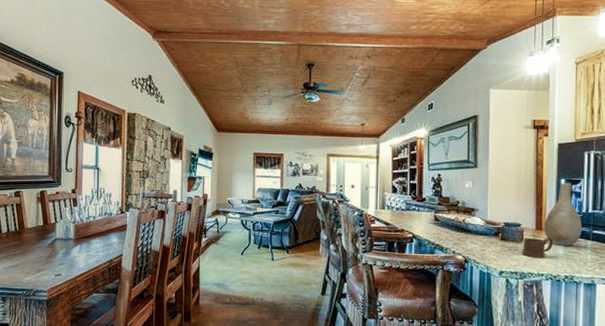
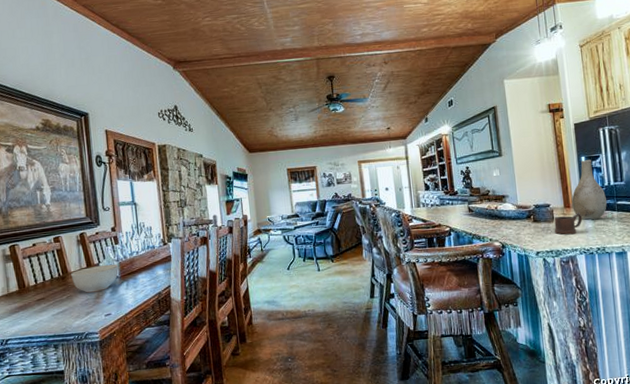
bowl: none [27,225,73,251] -> present [71,264,118,293]

